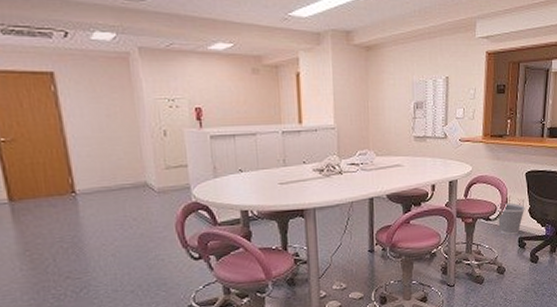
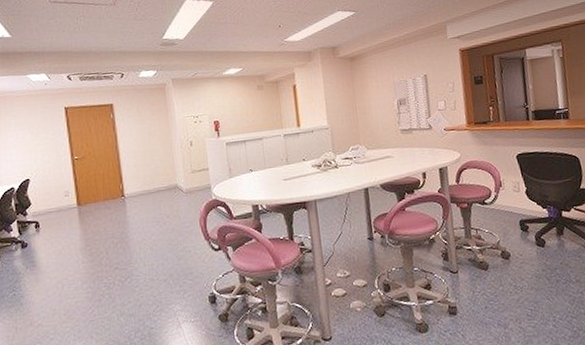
wastebasket: present [496,203,525,236] -> none [491,186,522,219]

